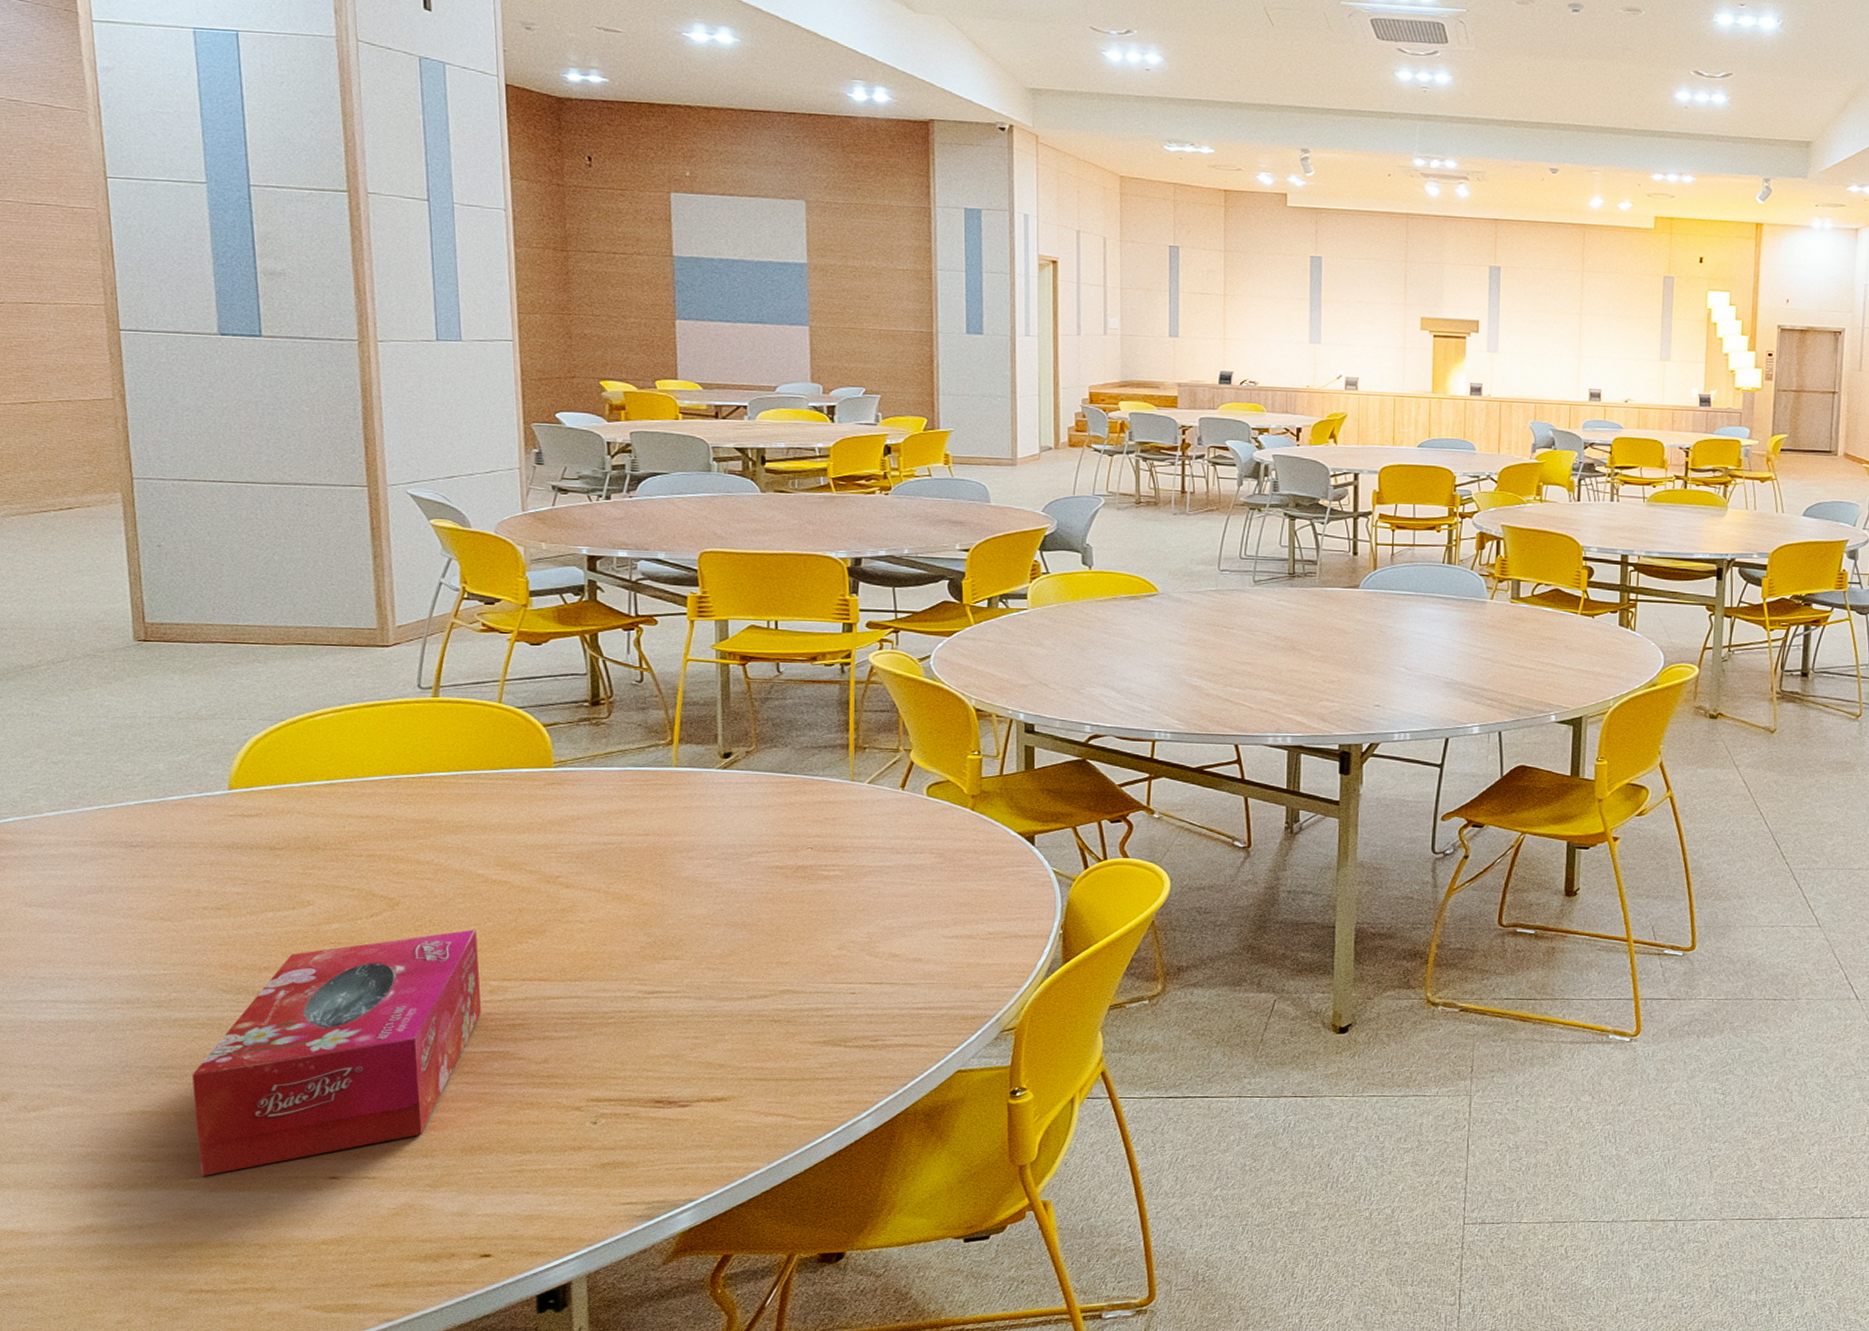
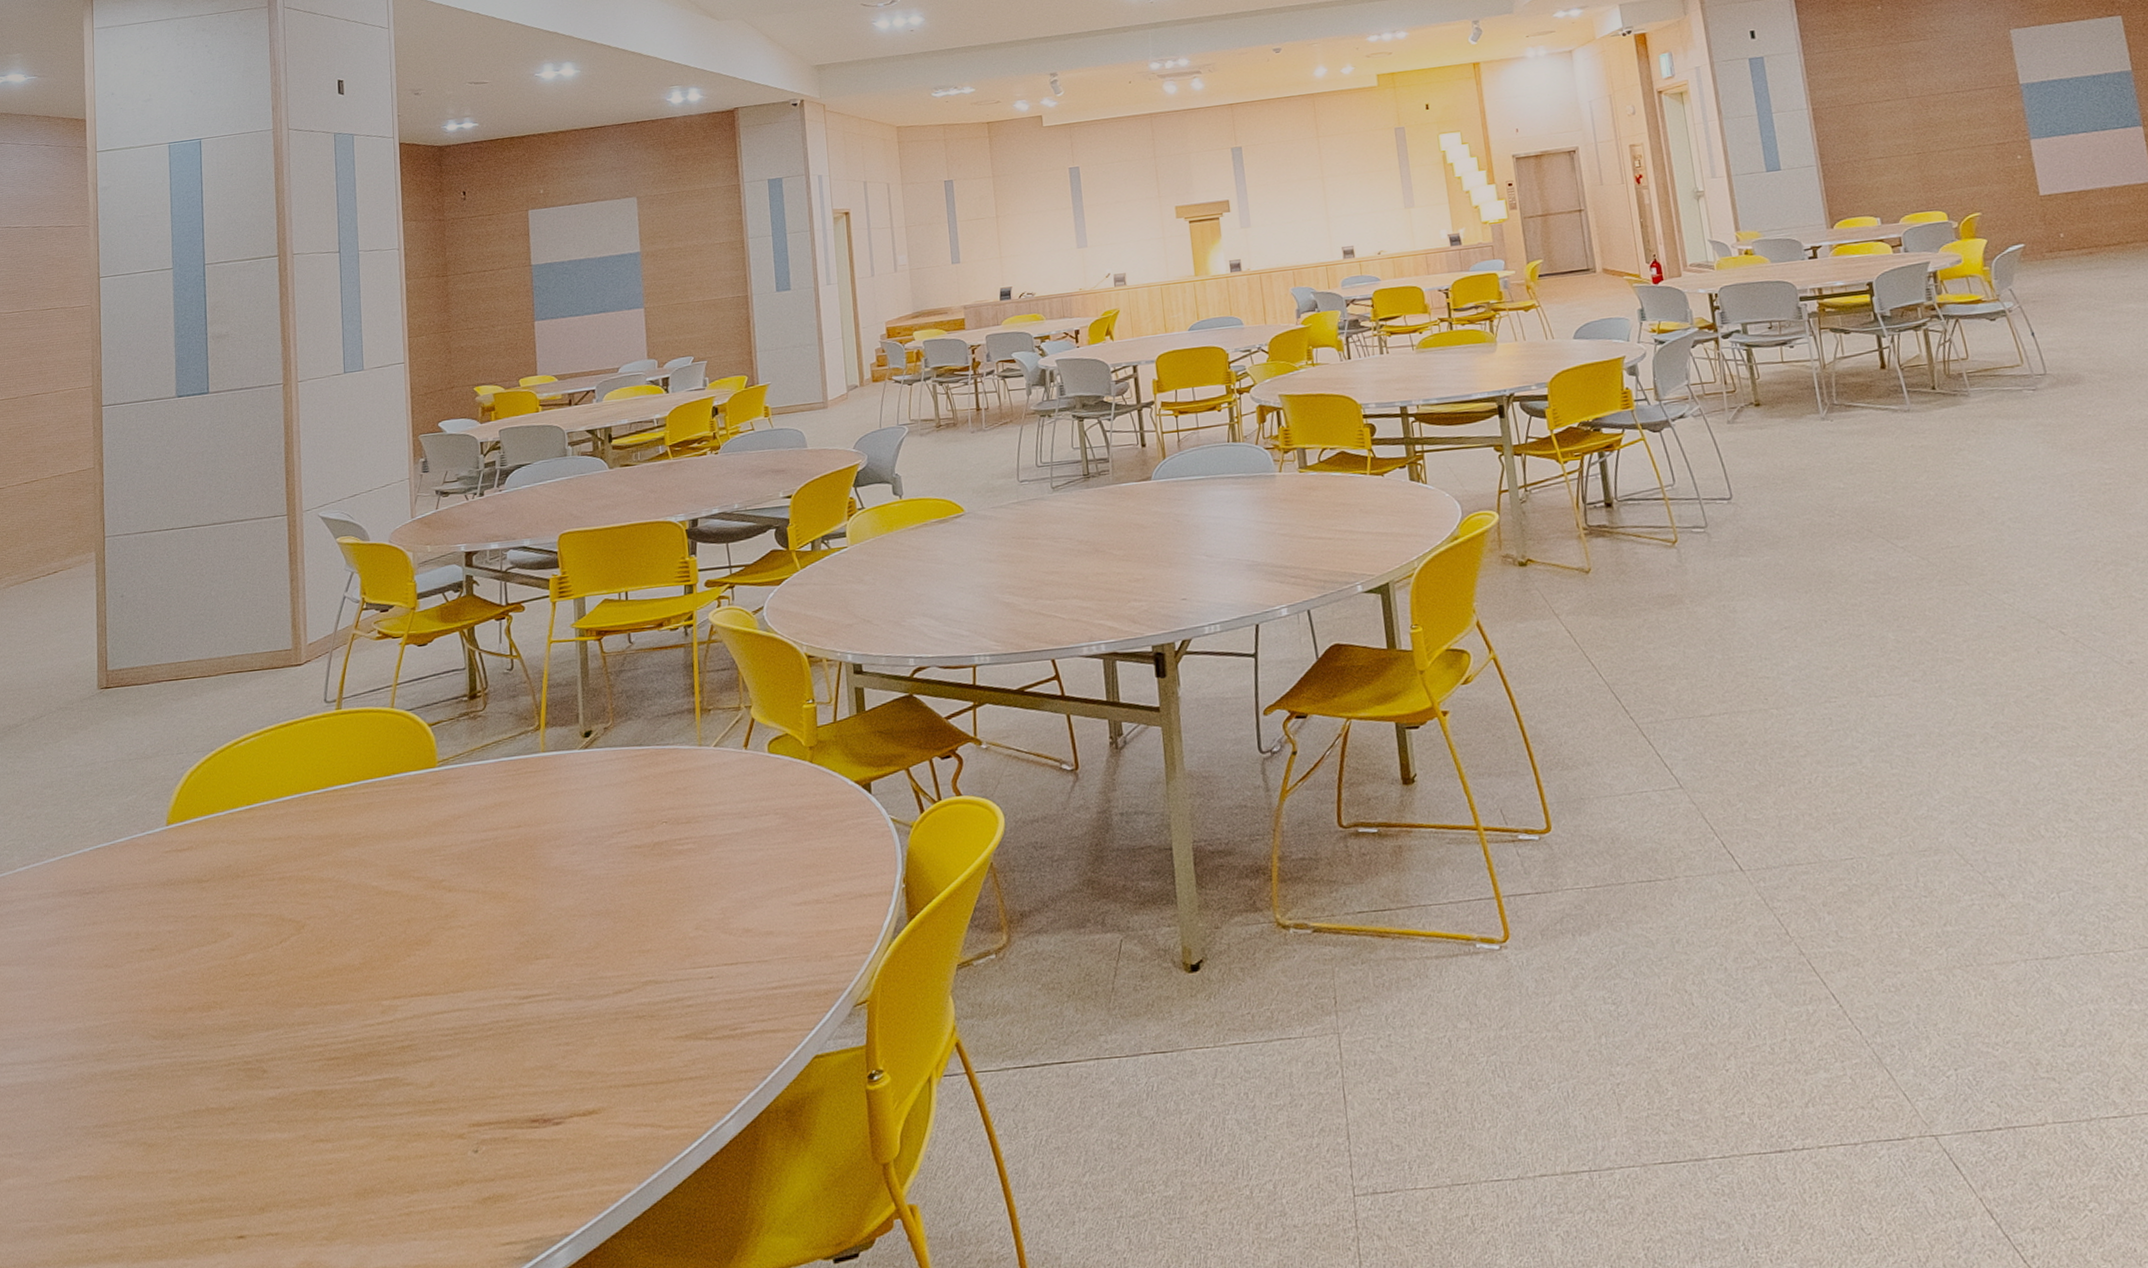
tissue box: present [192,929,481,1176] -> none [123,946,374,1246]

